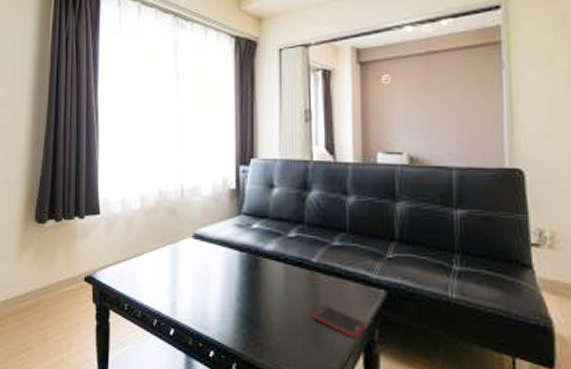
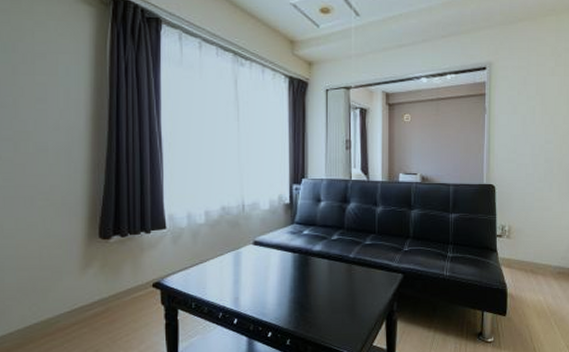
cell phone: present [312,305,367,338] -> none [349,288,389,310]

